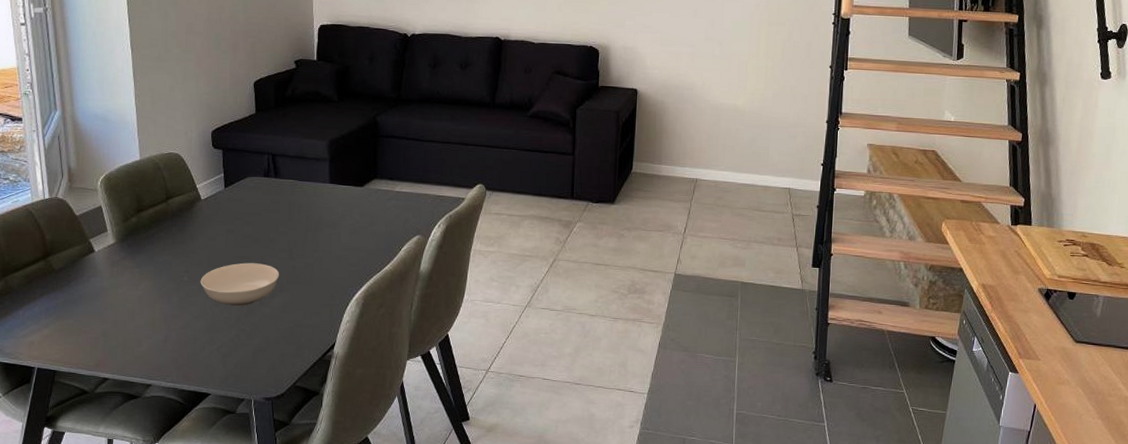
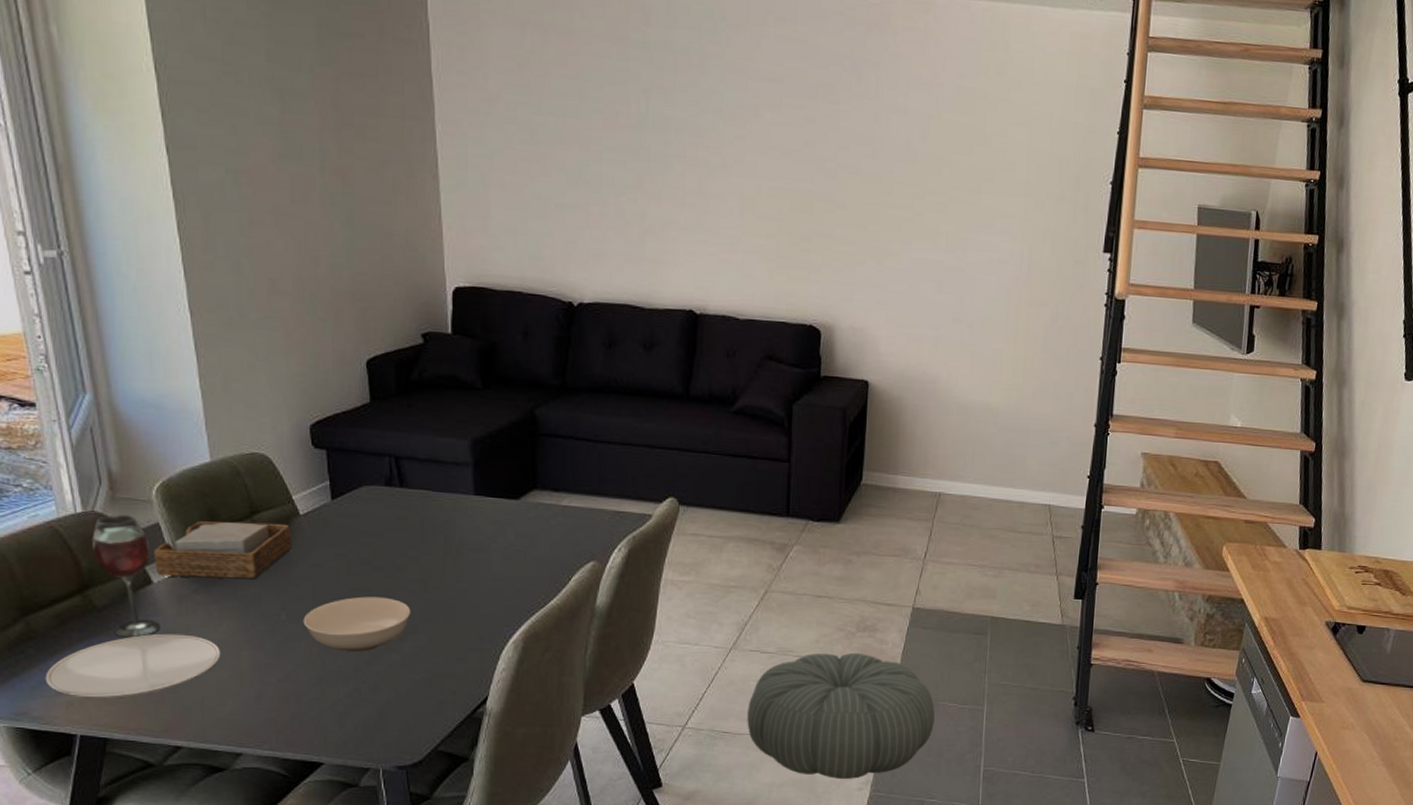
plate: none [16,290,140,340] -> present [45,633,221,698]
wineglass: none [53,200,98,293] -> present [91,514,160,637]
napkin holder: none [97,204,195,249] -> present [154,521,292,580]
pouf: none [538,311,694,418] -> present [747,652,935,779]

